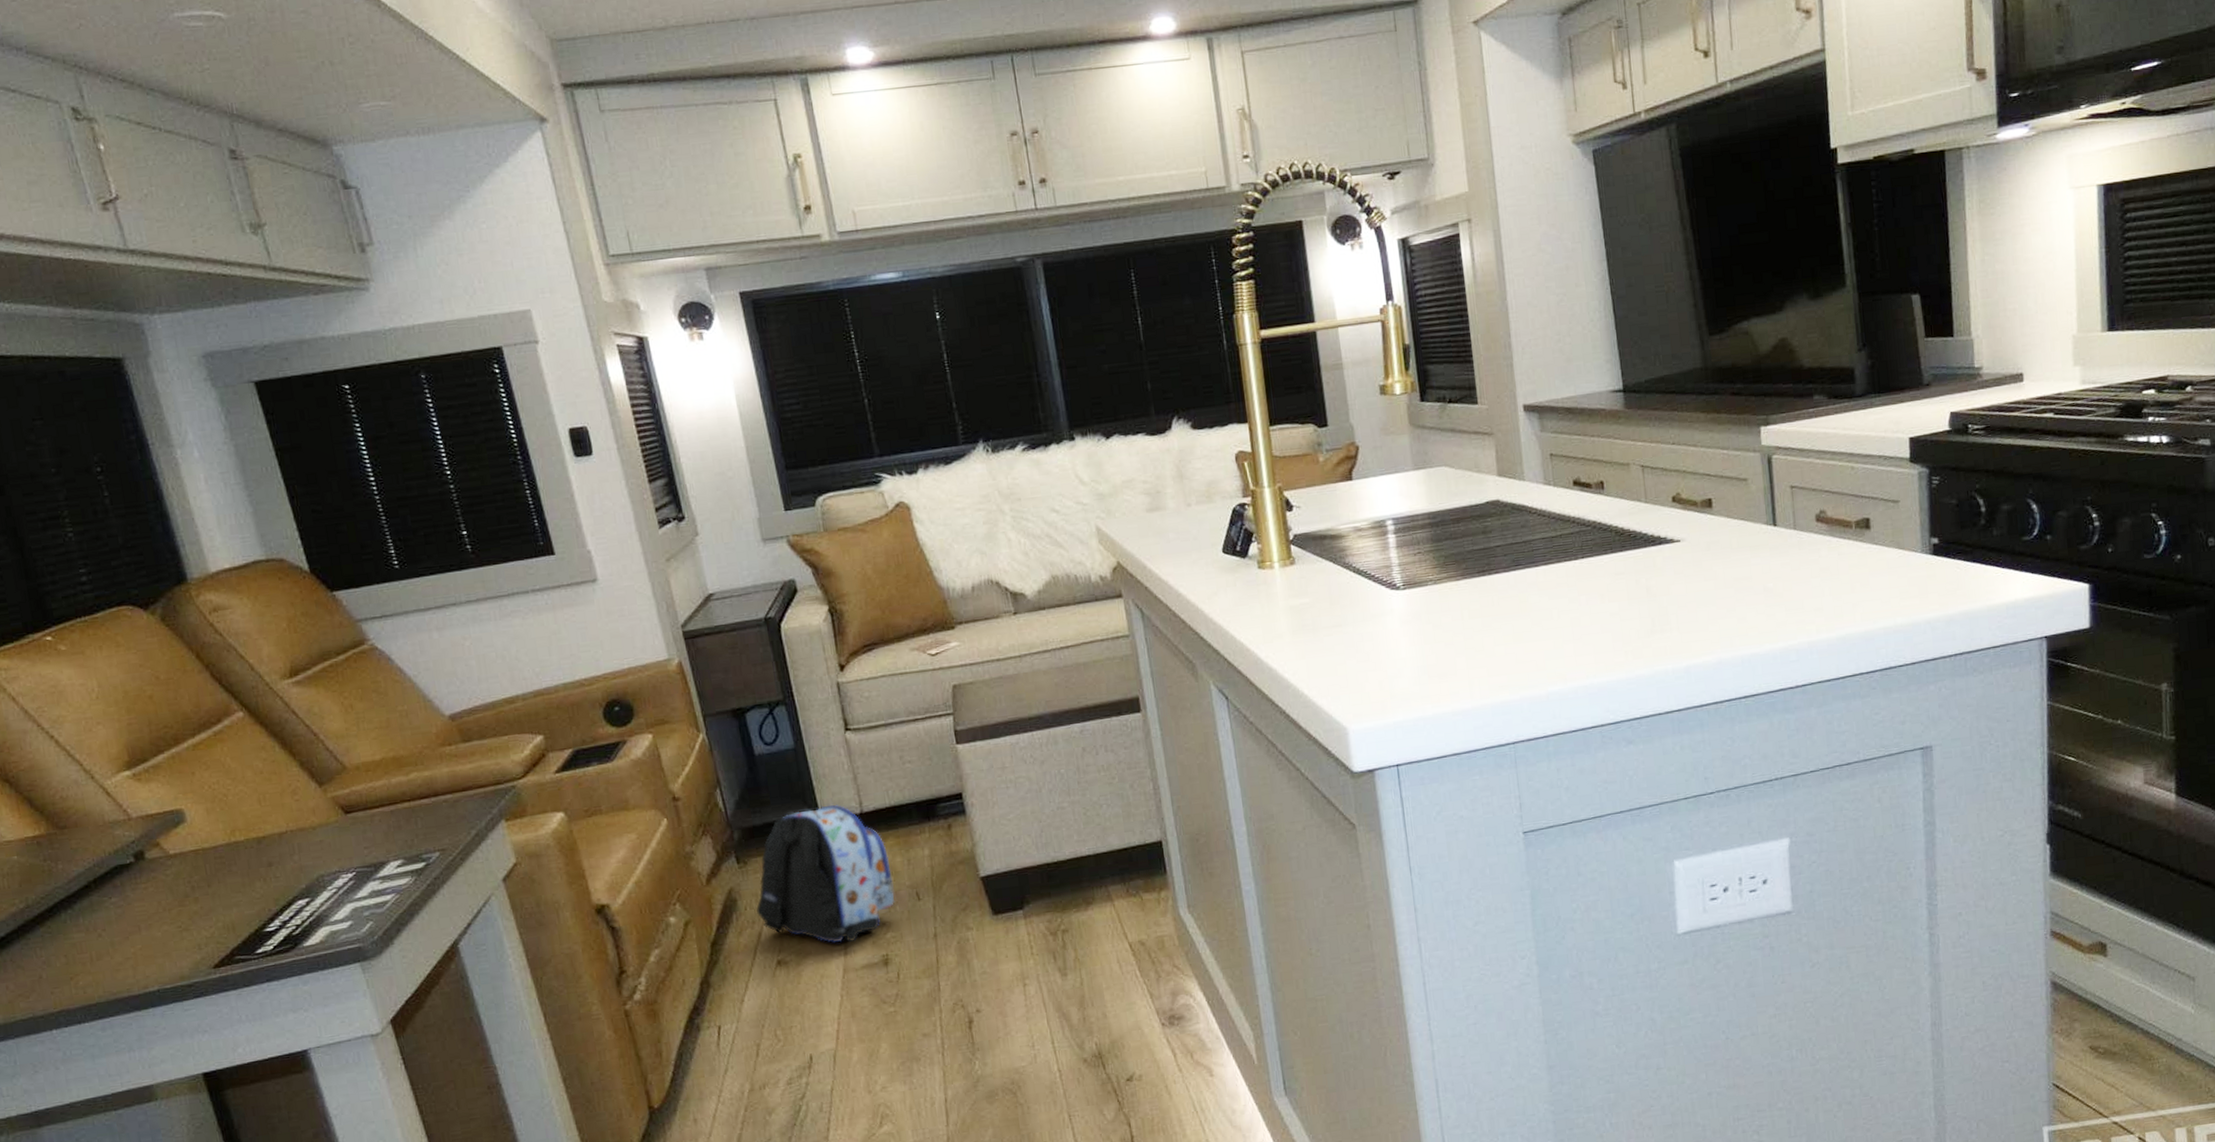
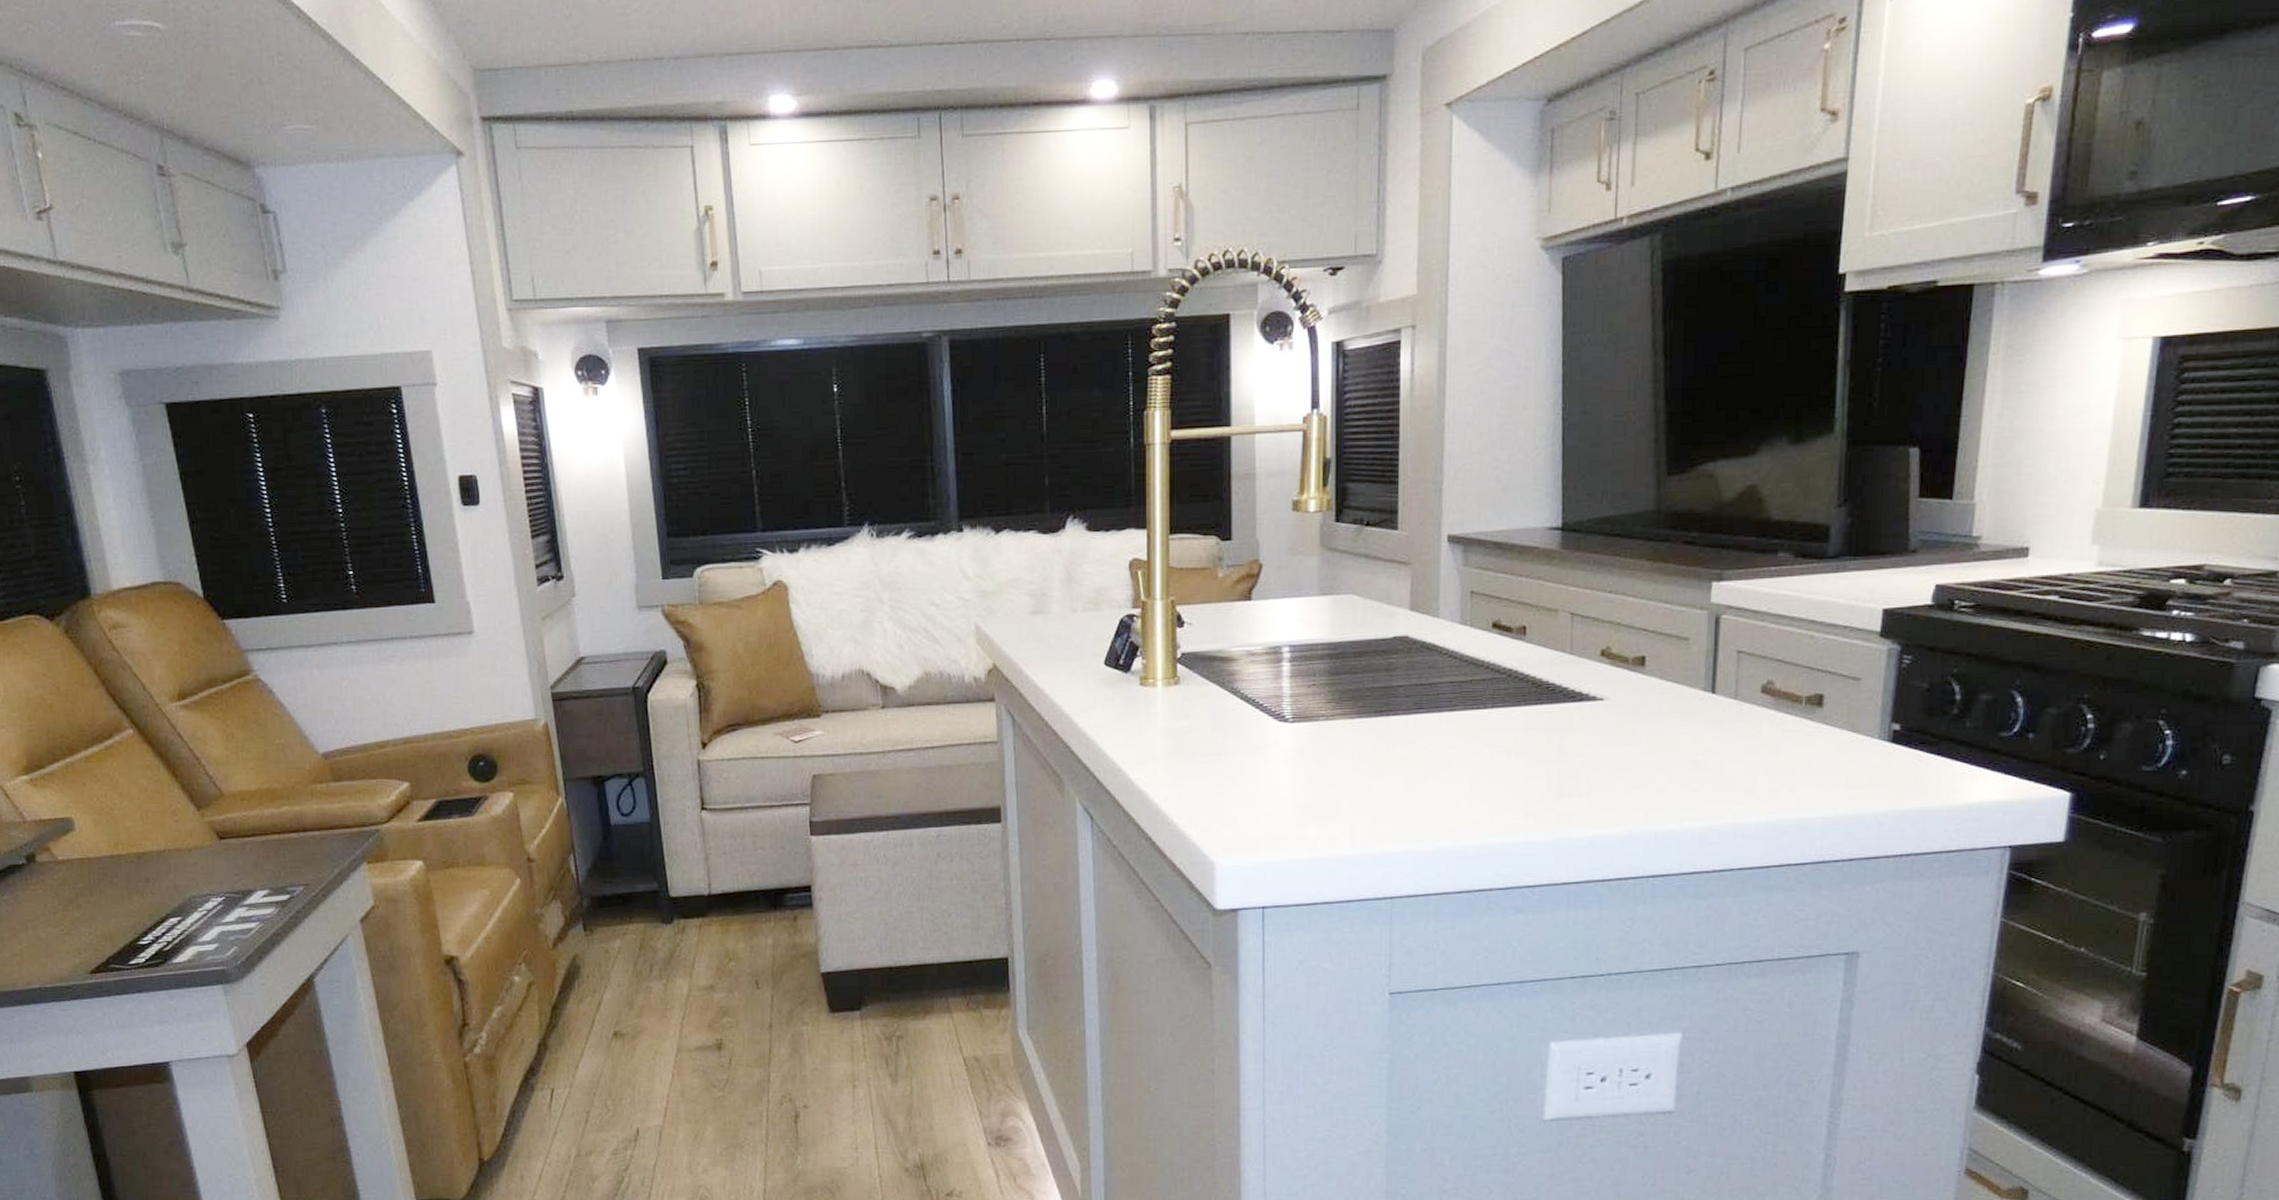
backpack: present [756,805,895,943] -> none [597,883,734,1023]

